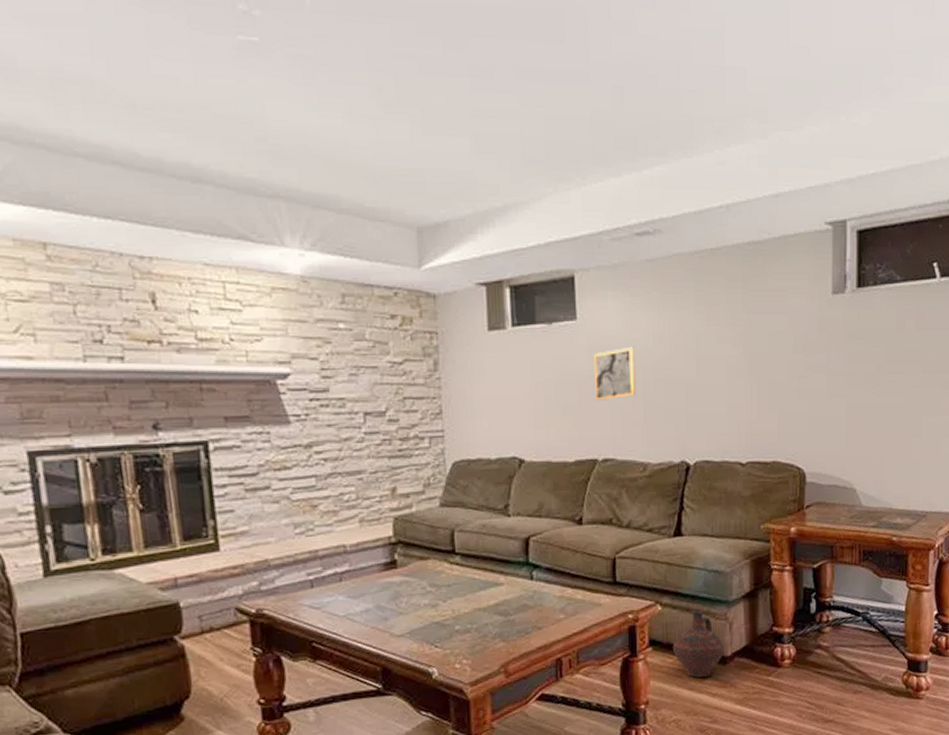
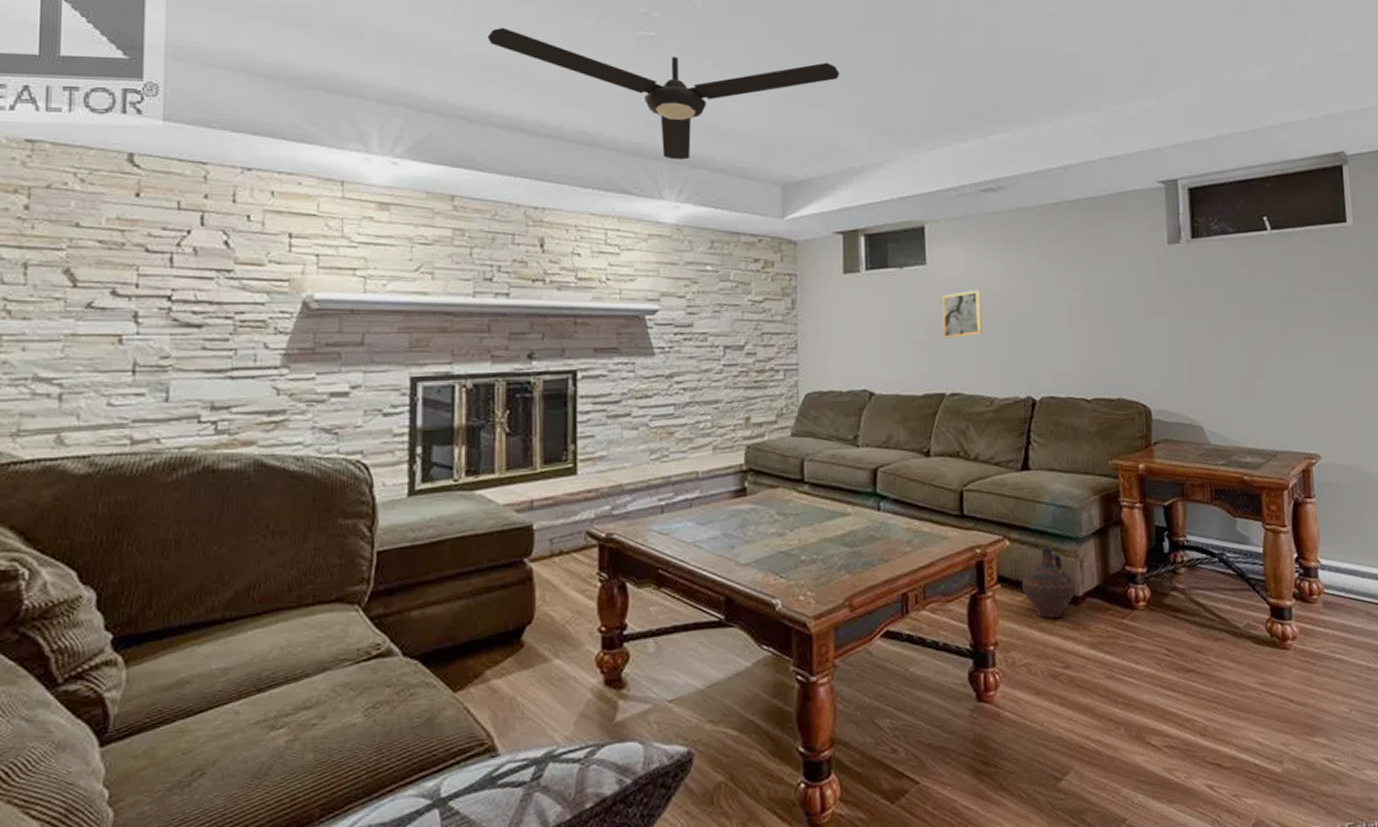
ceiling fan: none [57,28,476,199] -> present [487,27,840,160]

